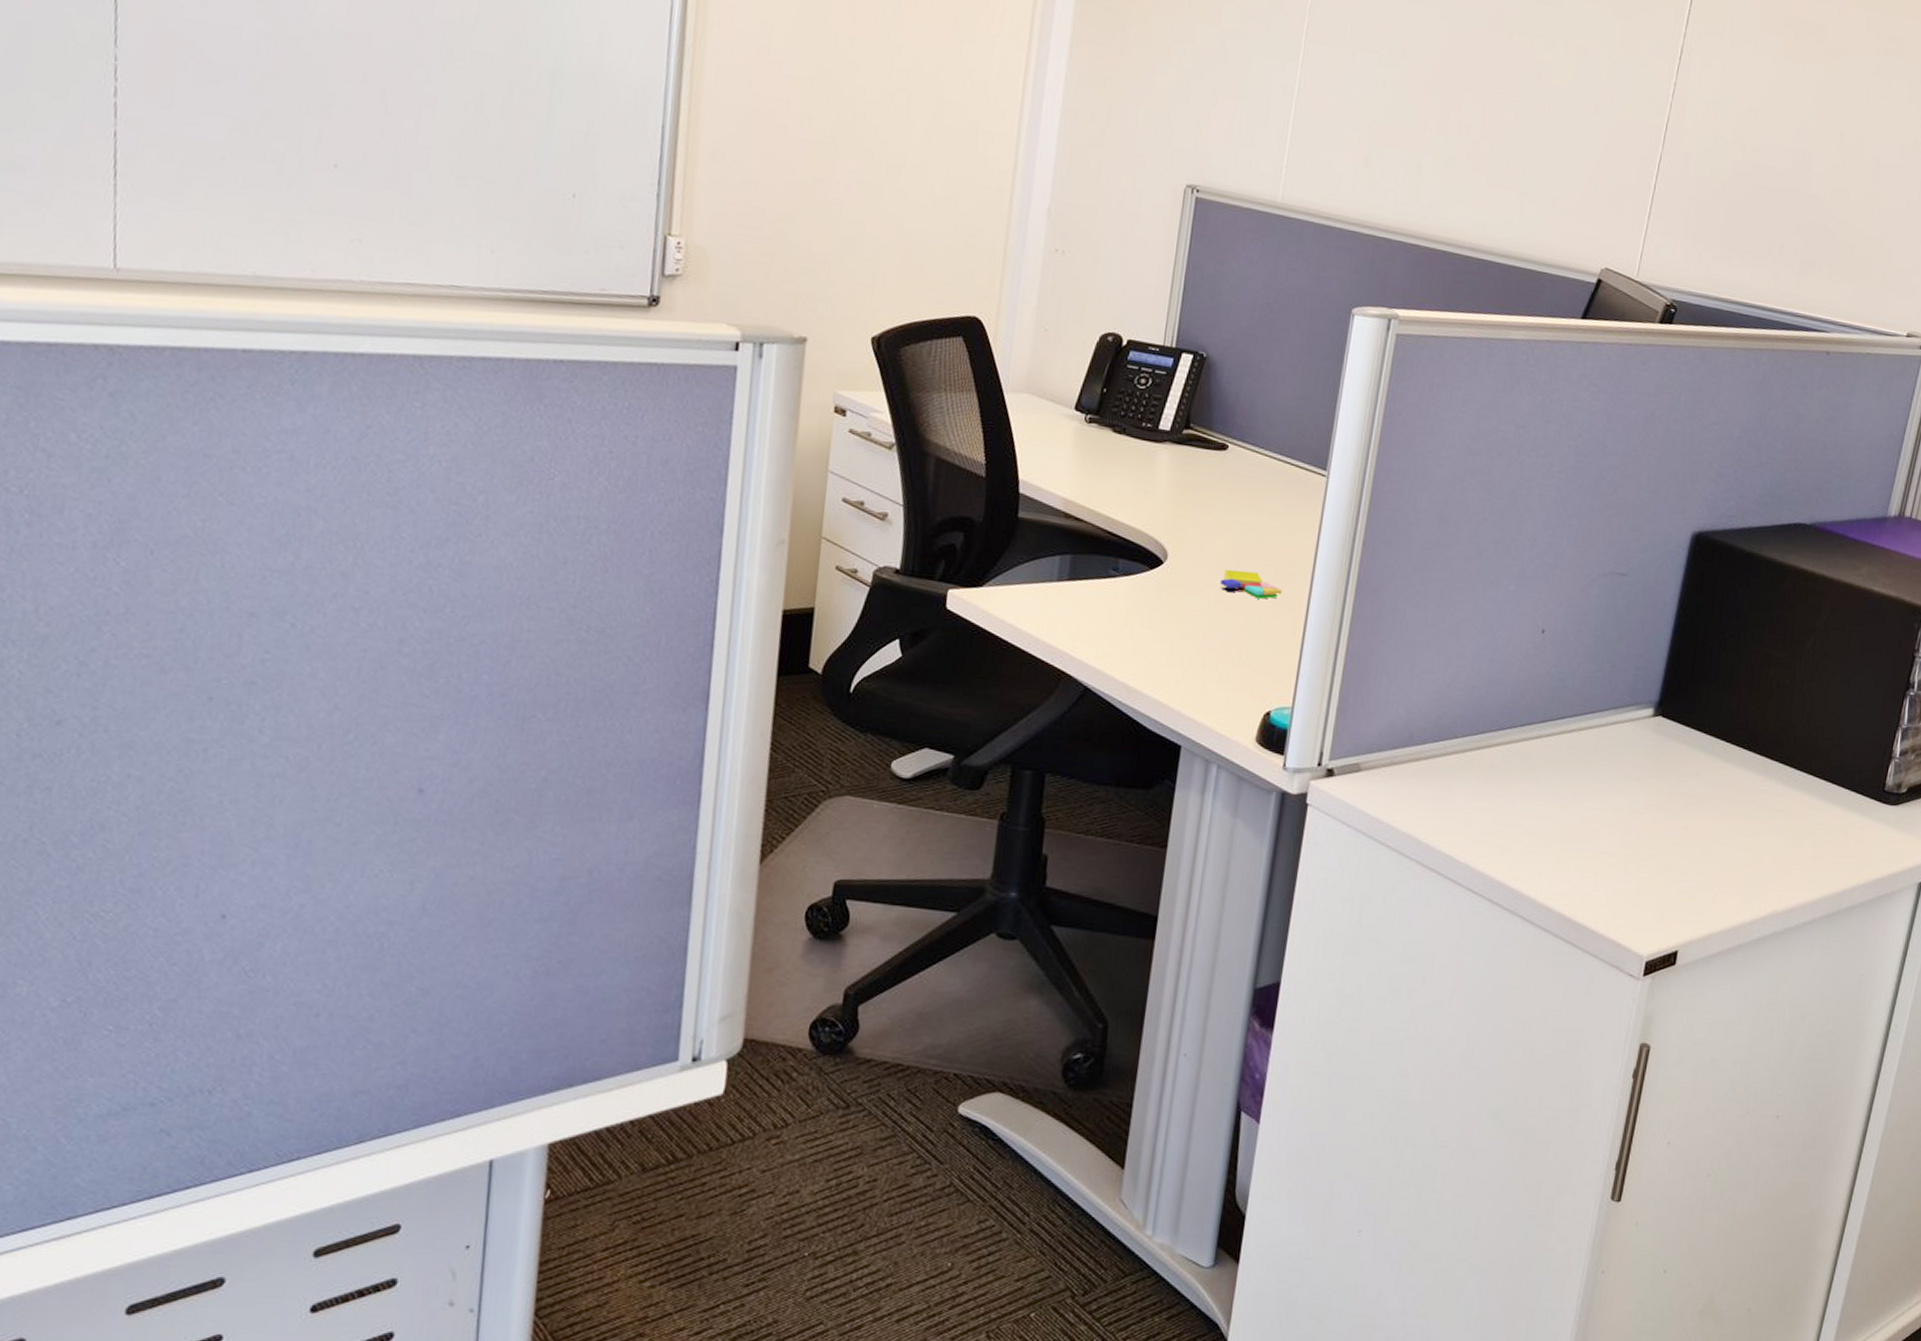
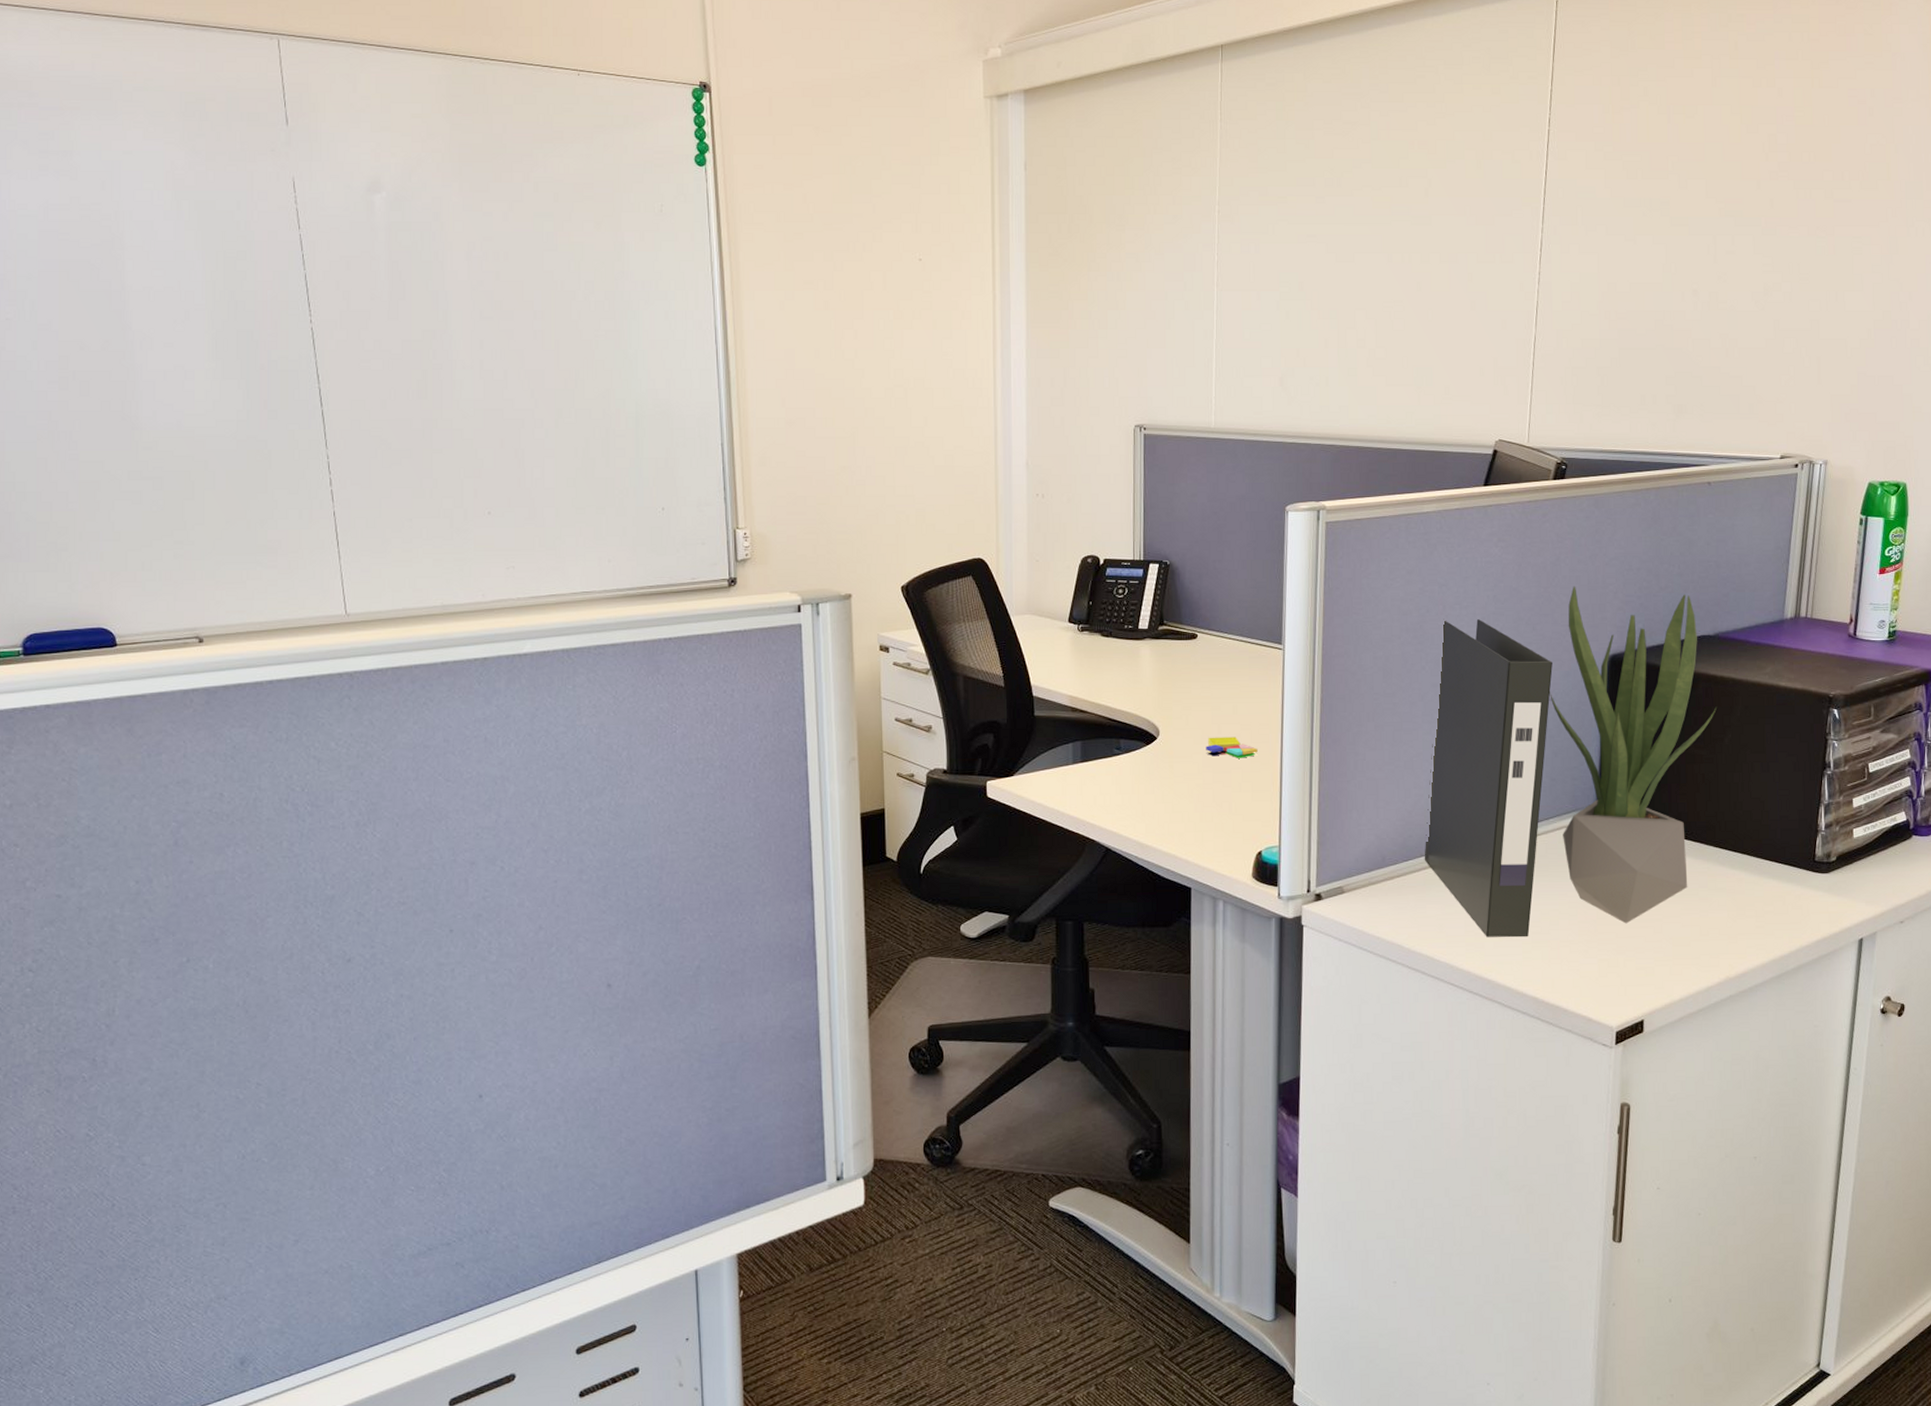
binder: none [1457,465,1631,844] -> present [1424,619,1553,938]
potted plant: none [1616,448,1802,840] -> present [1550,586,1717,924]

